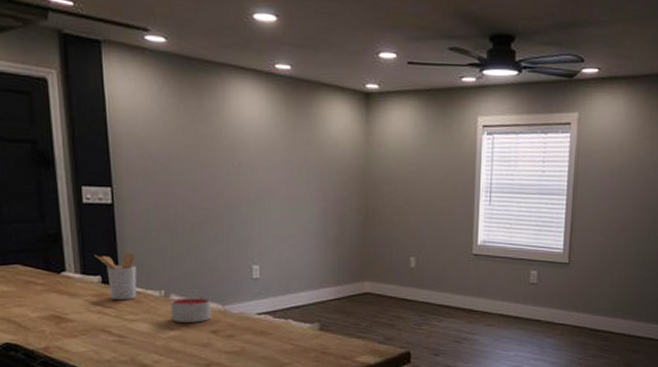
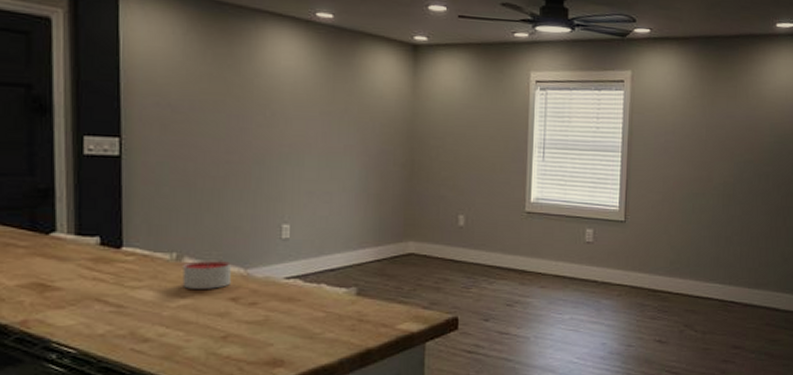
utensil holder: present [94,252,137,301] -> none [93,209,144,265]

